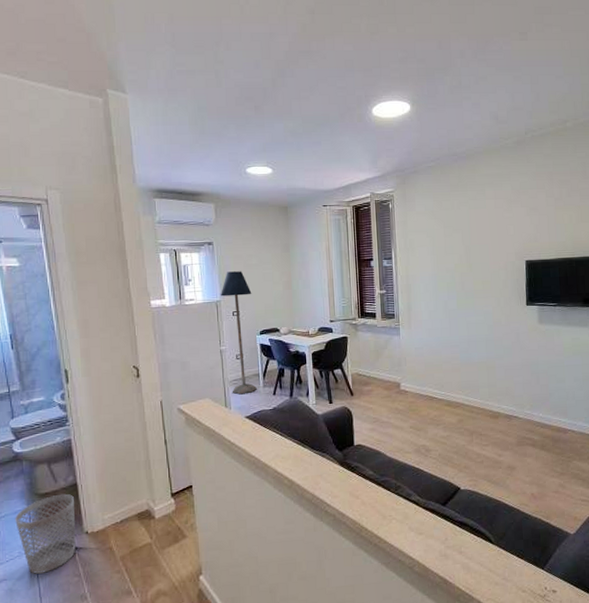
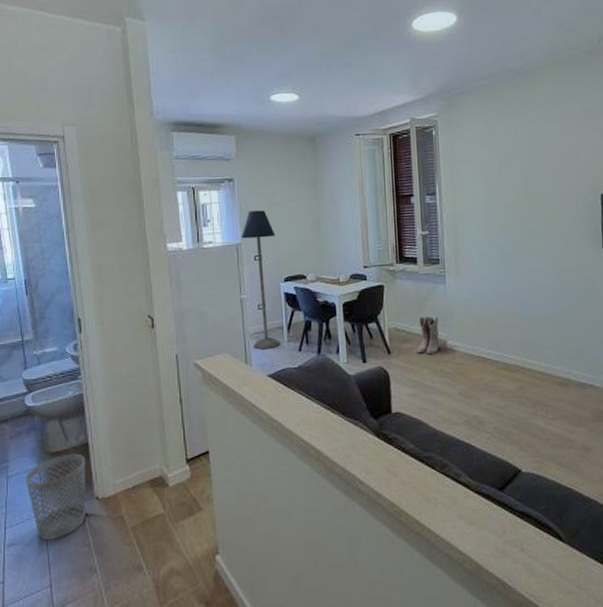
boots: none [375,362,395,395] -> present [416,316,440,355]

